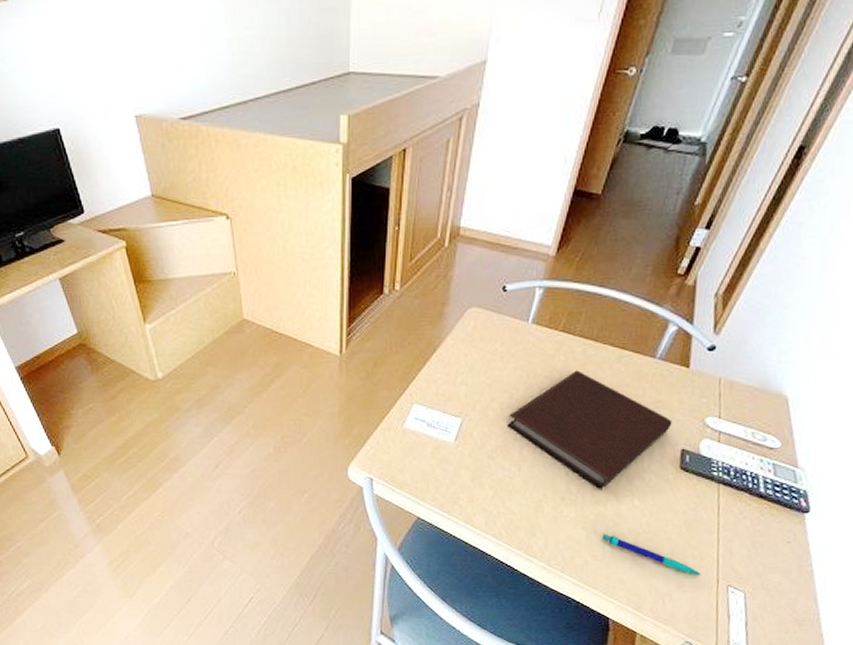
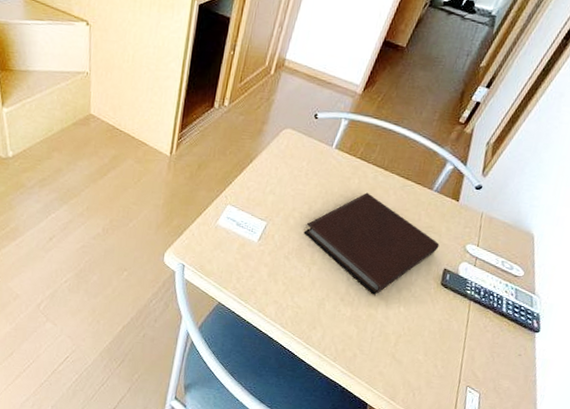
pen: present [602,533,703,576] -> none [370,332,448,376]

